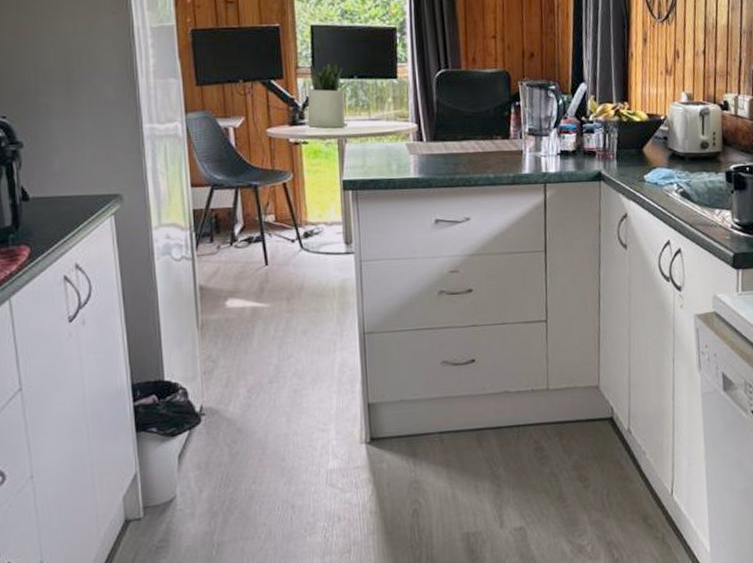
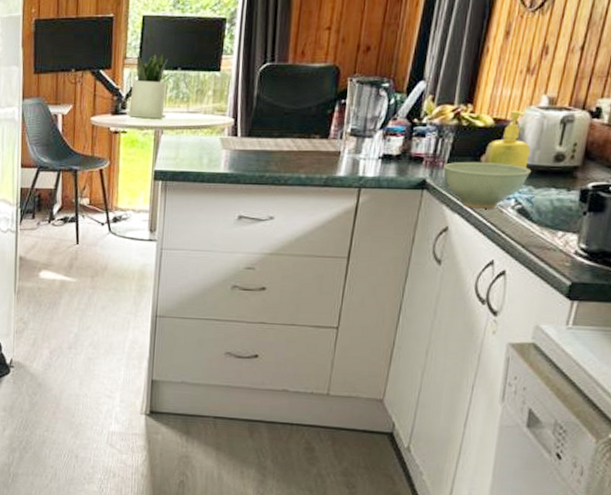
bowl: none [614,152,685,196] -> present [443,161,532,210]
soap dispenser: none [645,105,682,180] -> present [483,110,530,194]

